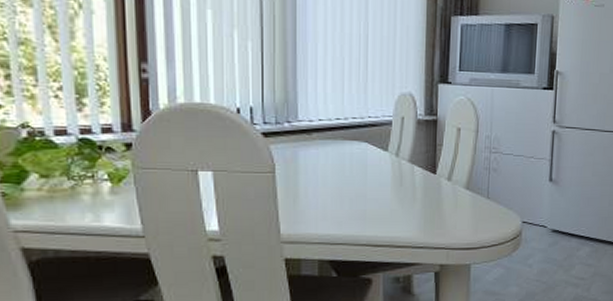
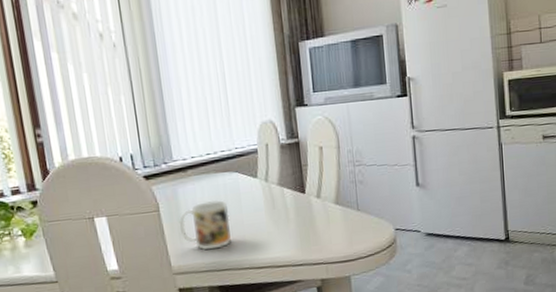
mug: none [295,169,352,221] -> present [178,200,231,251]

